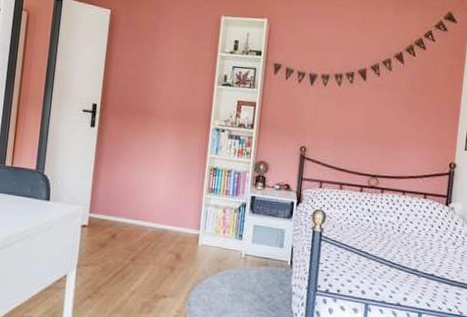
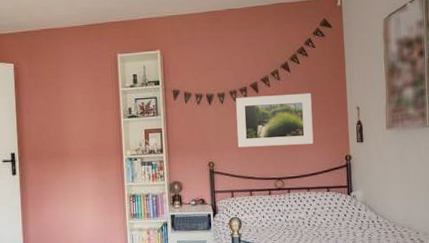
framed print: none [334,81,423,145] -> present [235,93,314,148]

